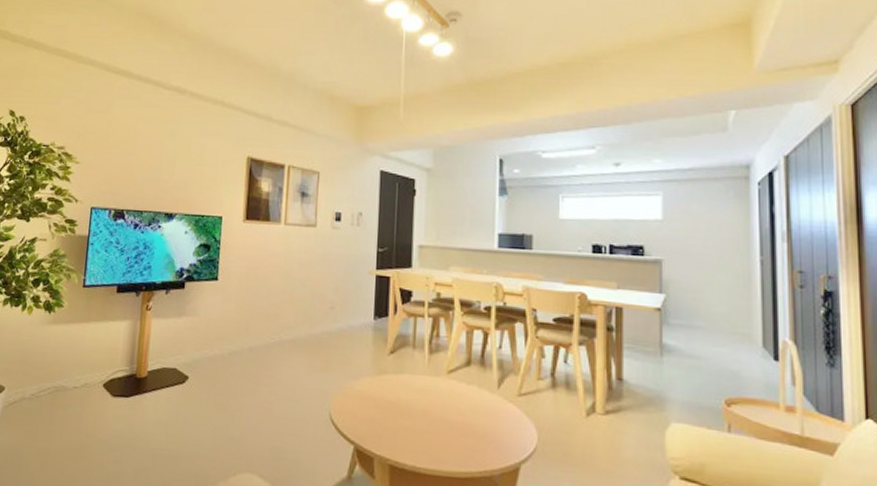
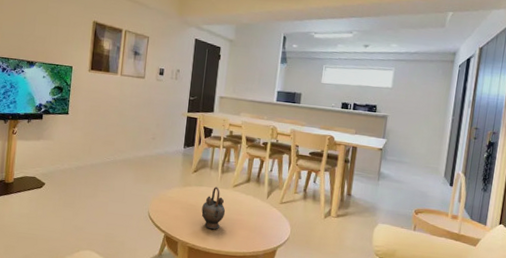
teapot: none [405,374,440,438] -> present [201,187,226,230]

